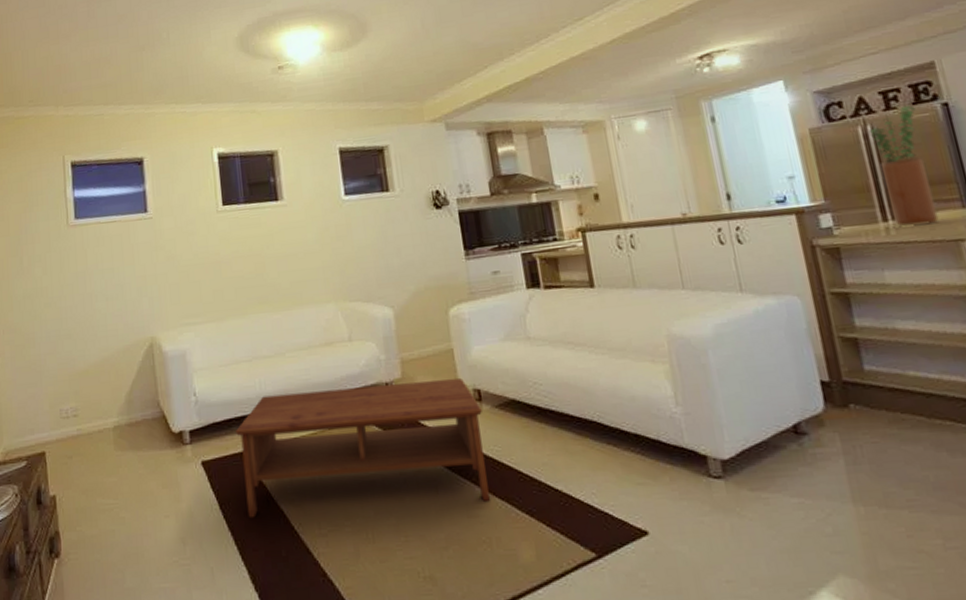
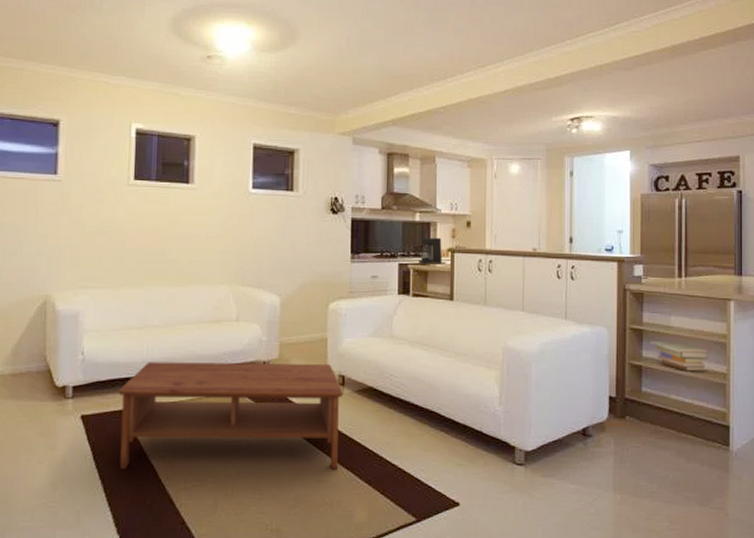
coffee maker: none [541,217,572,251] -> present [417,237,442,265]
books: none [862,302,949,339] -> present [650,340,707,372]
vase: present [869,100,939,227] -> none [683,184,719,284]

